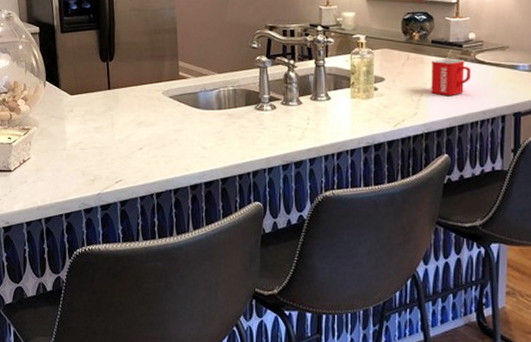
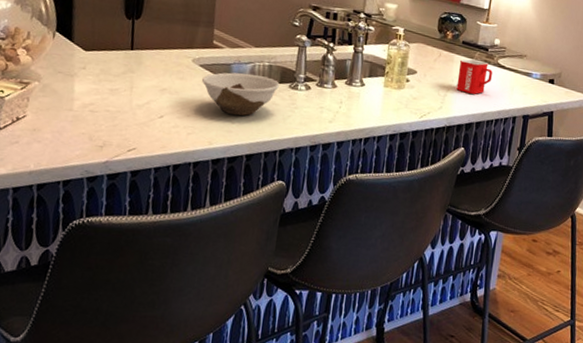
bowl: none [172,99,245,142] -> present [201,72,279,116]

